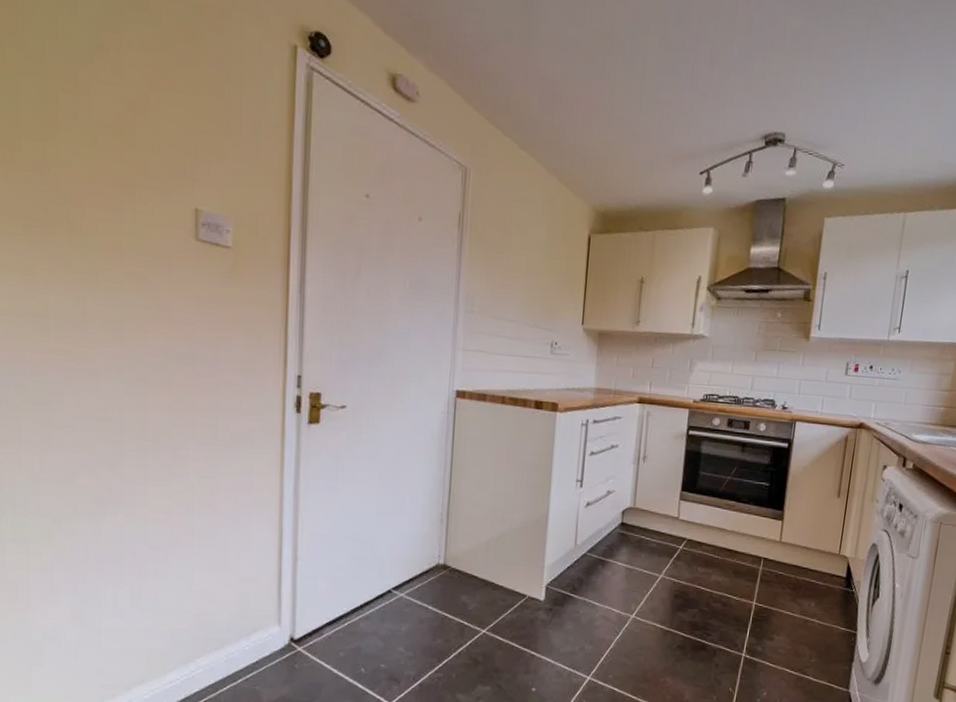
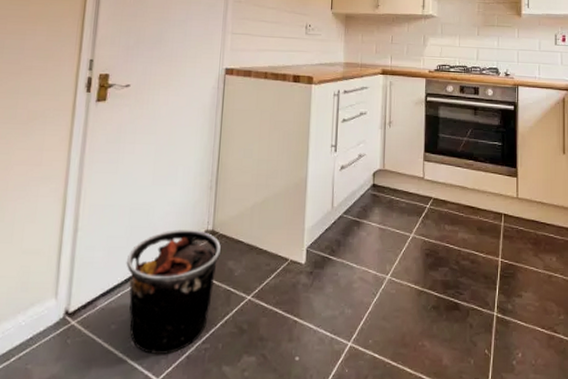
trash bin: none [351,562,454,681] -> present [126,230,222,354]

